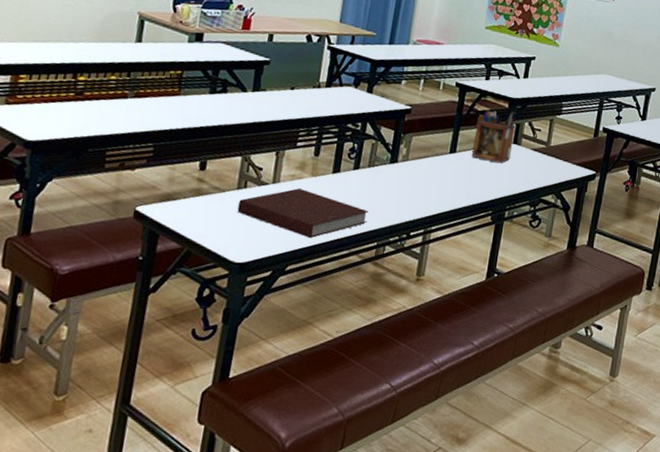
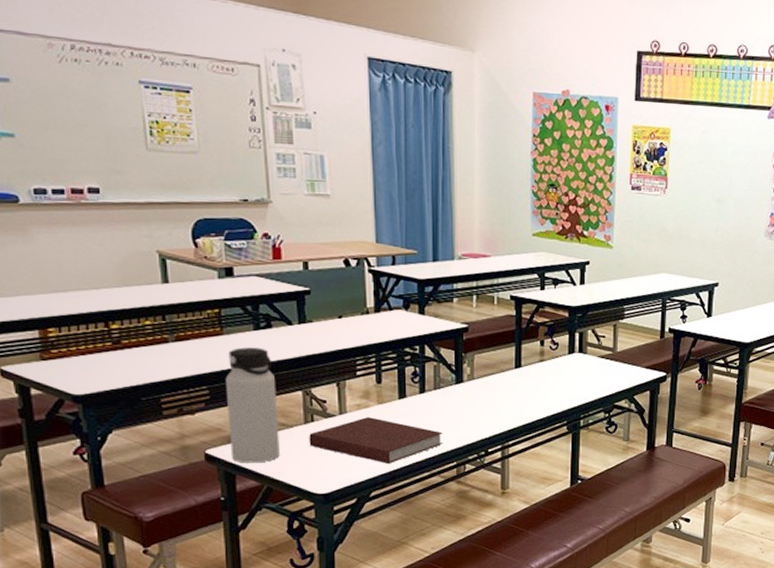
water bottle: none [160,109,220,225] -> present [225,347,280,463]
desk organizer: present [471,108,516,163] -> none [537,319,579,374]

